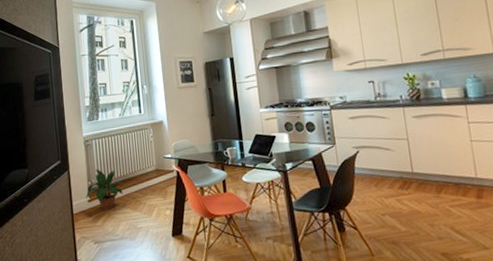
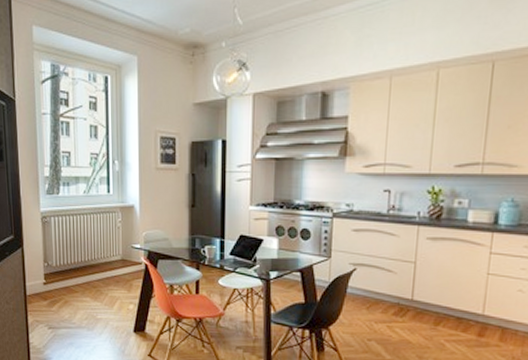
potted plant: present [85,169,127,211] -> none [40,250,88,296]

